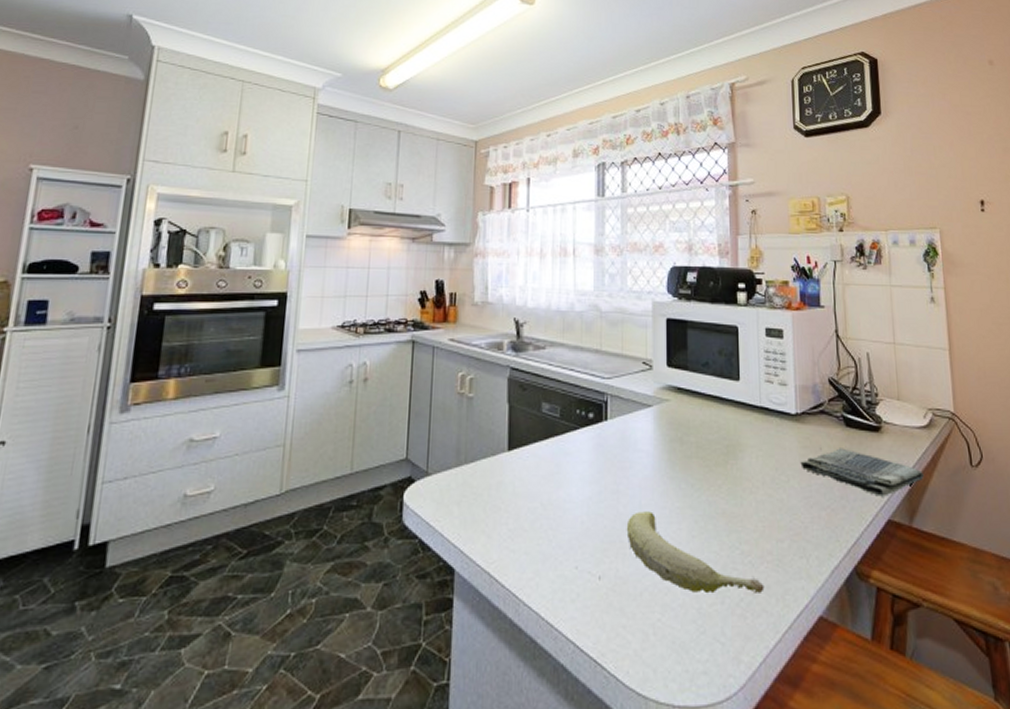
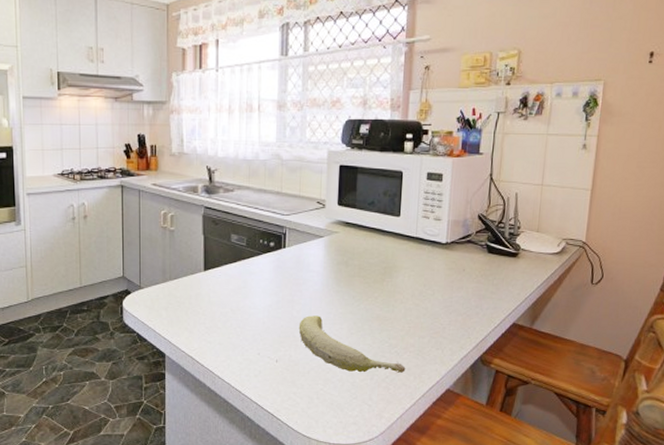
dish towel: present [800,448,924,497] -> none [445,269,549,306]

